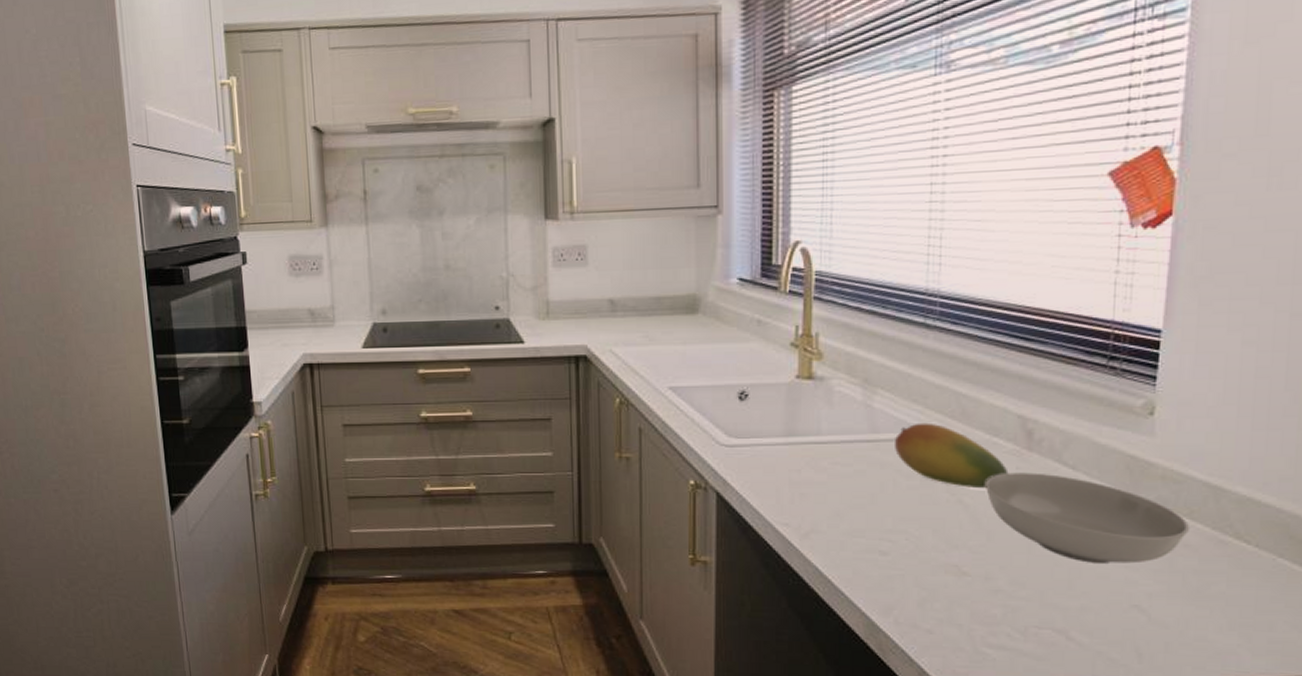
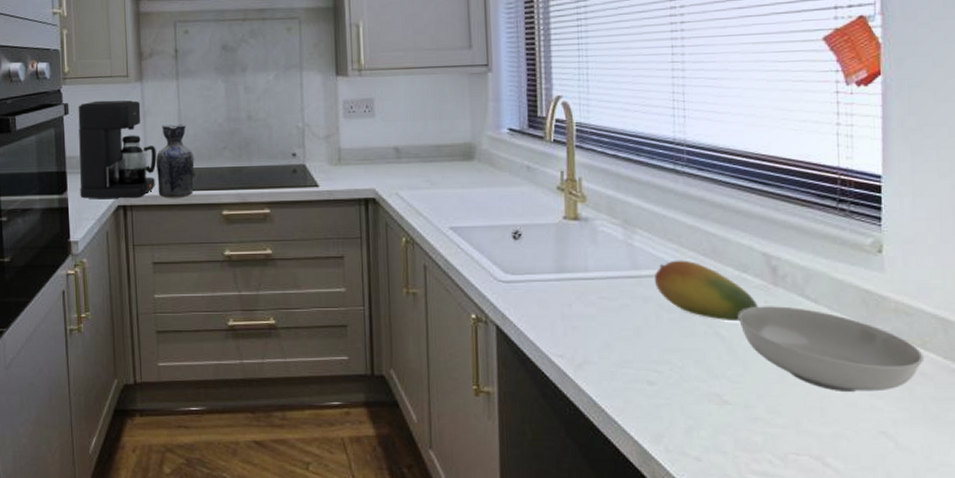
coffee maker: none [257,248,345,357] -> present [78,100,157,199]
ceramic jug: none [344,274,387,357] -> present [155,124,195,199]

